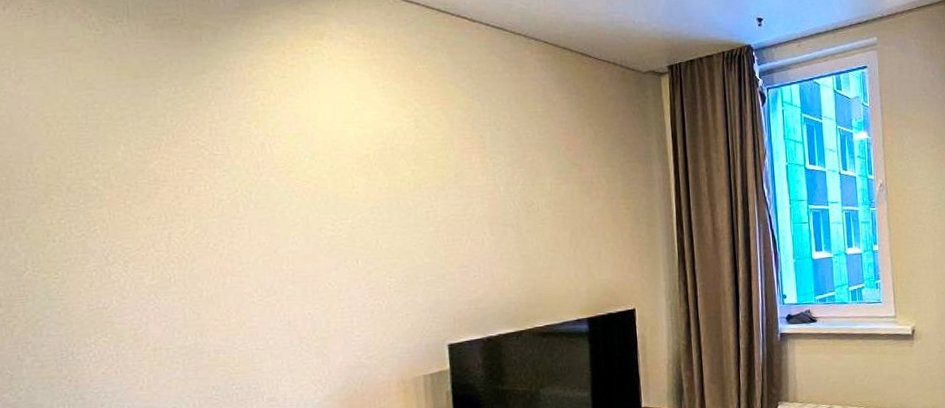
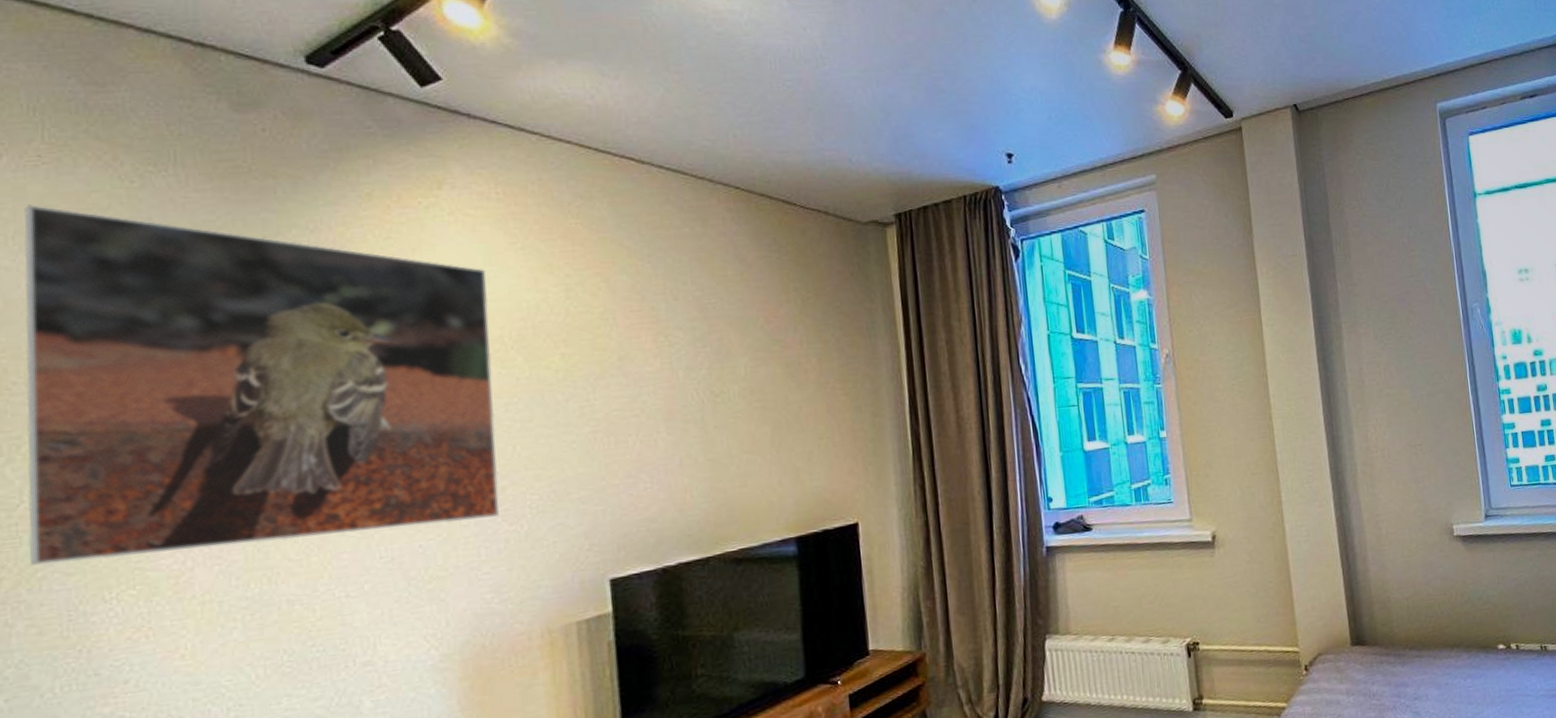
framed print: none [21,46,367,317] -> present [23,204,500,566]

